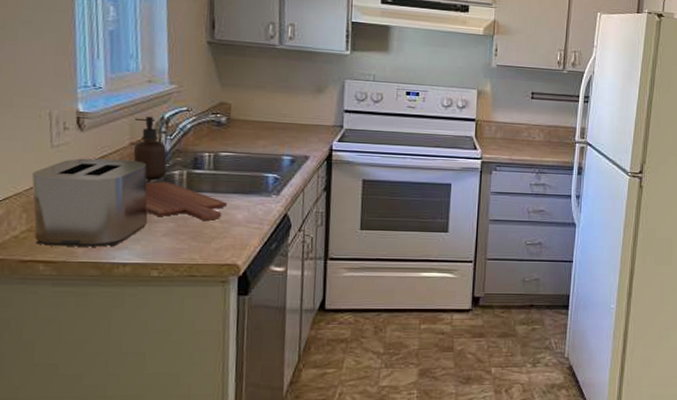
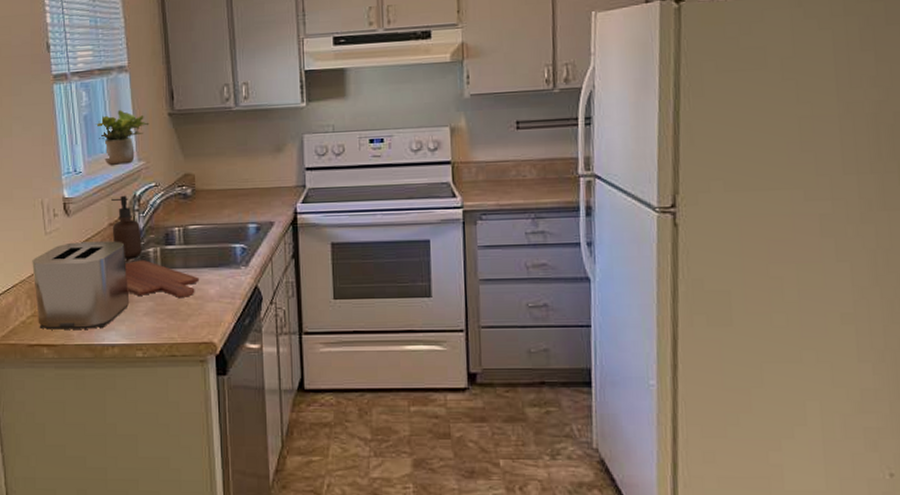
potted plant: none [122,31,186,86] -> present [95,110,149,166]

